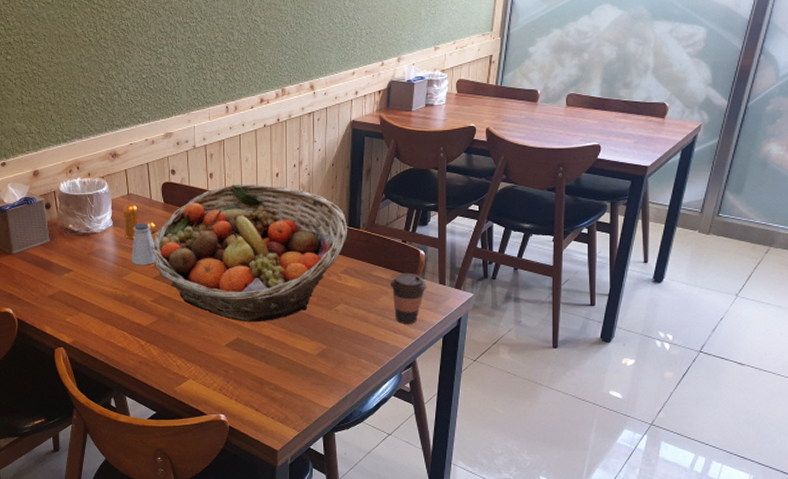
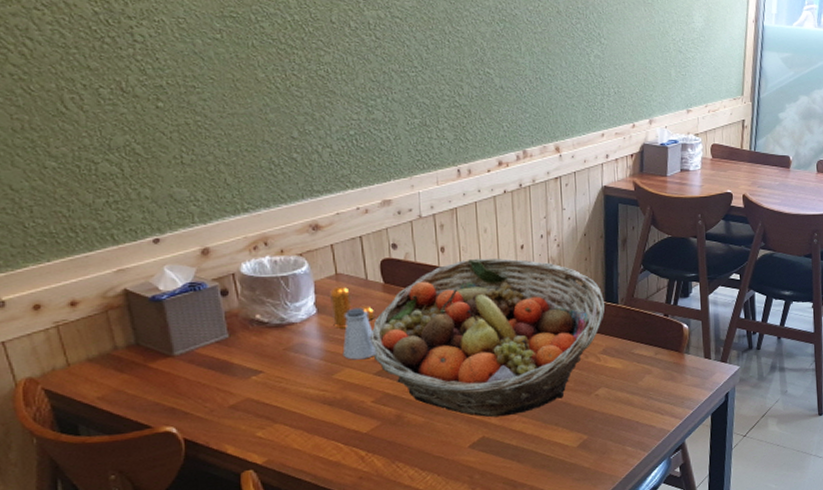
coffee cup: present [390,272,427,324] -> none [653,348,693,404]

